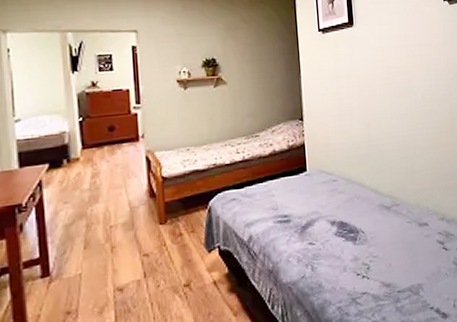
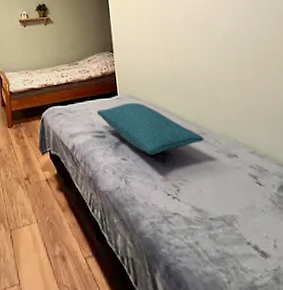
pillow: none [281,178,397,235] -> present [97,103,204,155]

